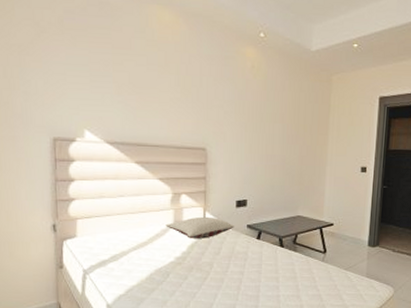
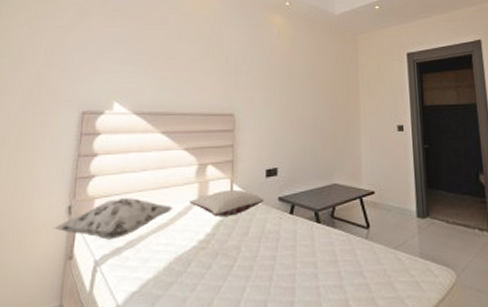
decorative pillow: none [42,219,151,254] -> present [54,197,173,240]

